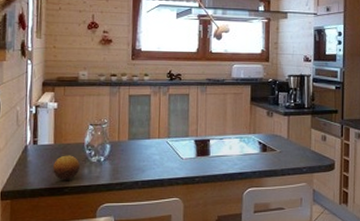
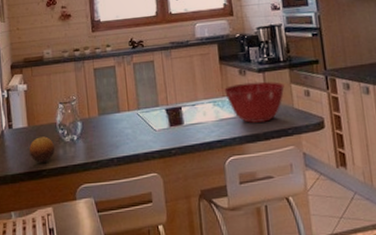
mixing bowl: none [252,123,305,160] -> present [224,81,285,123]

